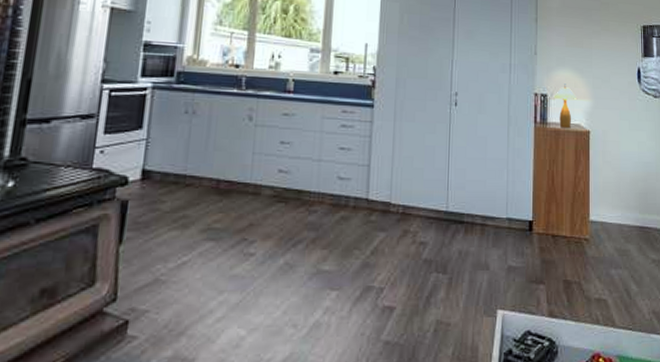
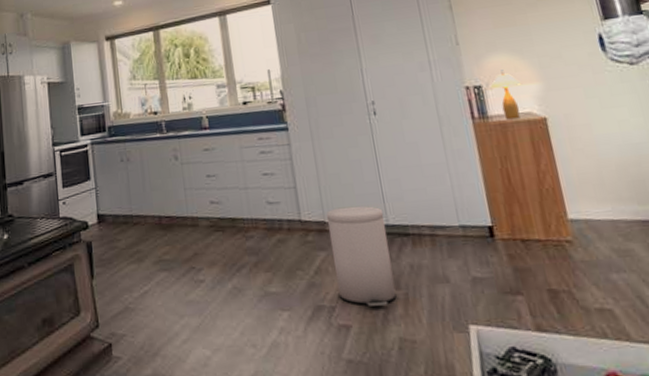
pedal bin: none [389,190,446,290] -> present [326,205,397,308]

